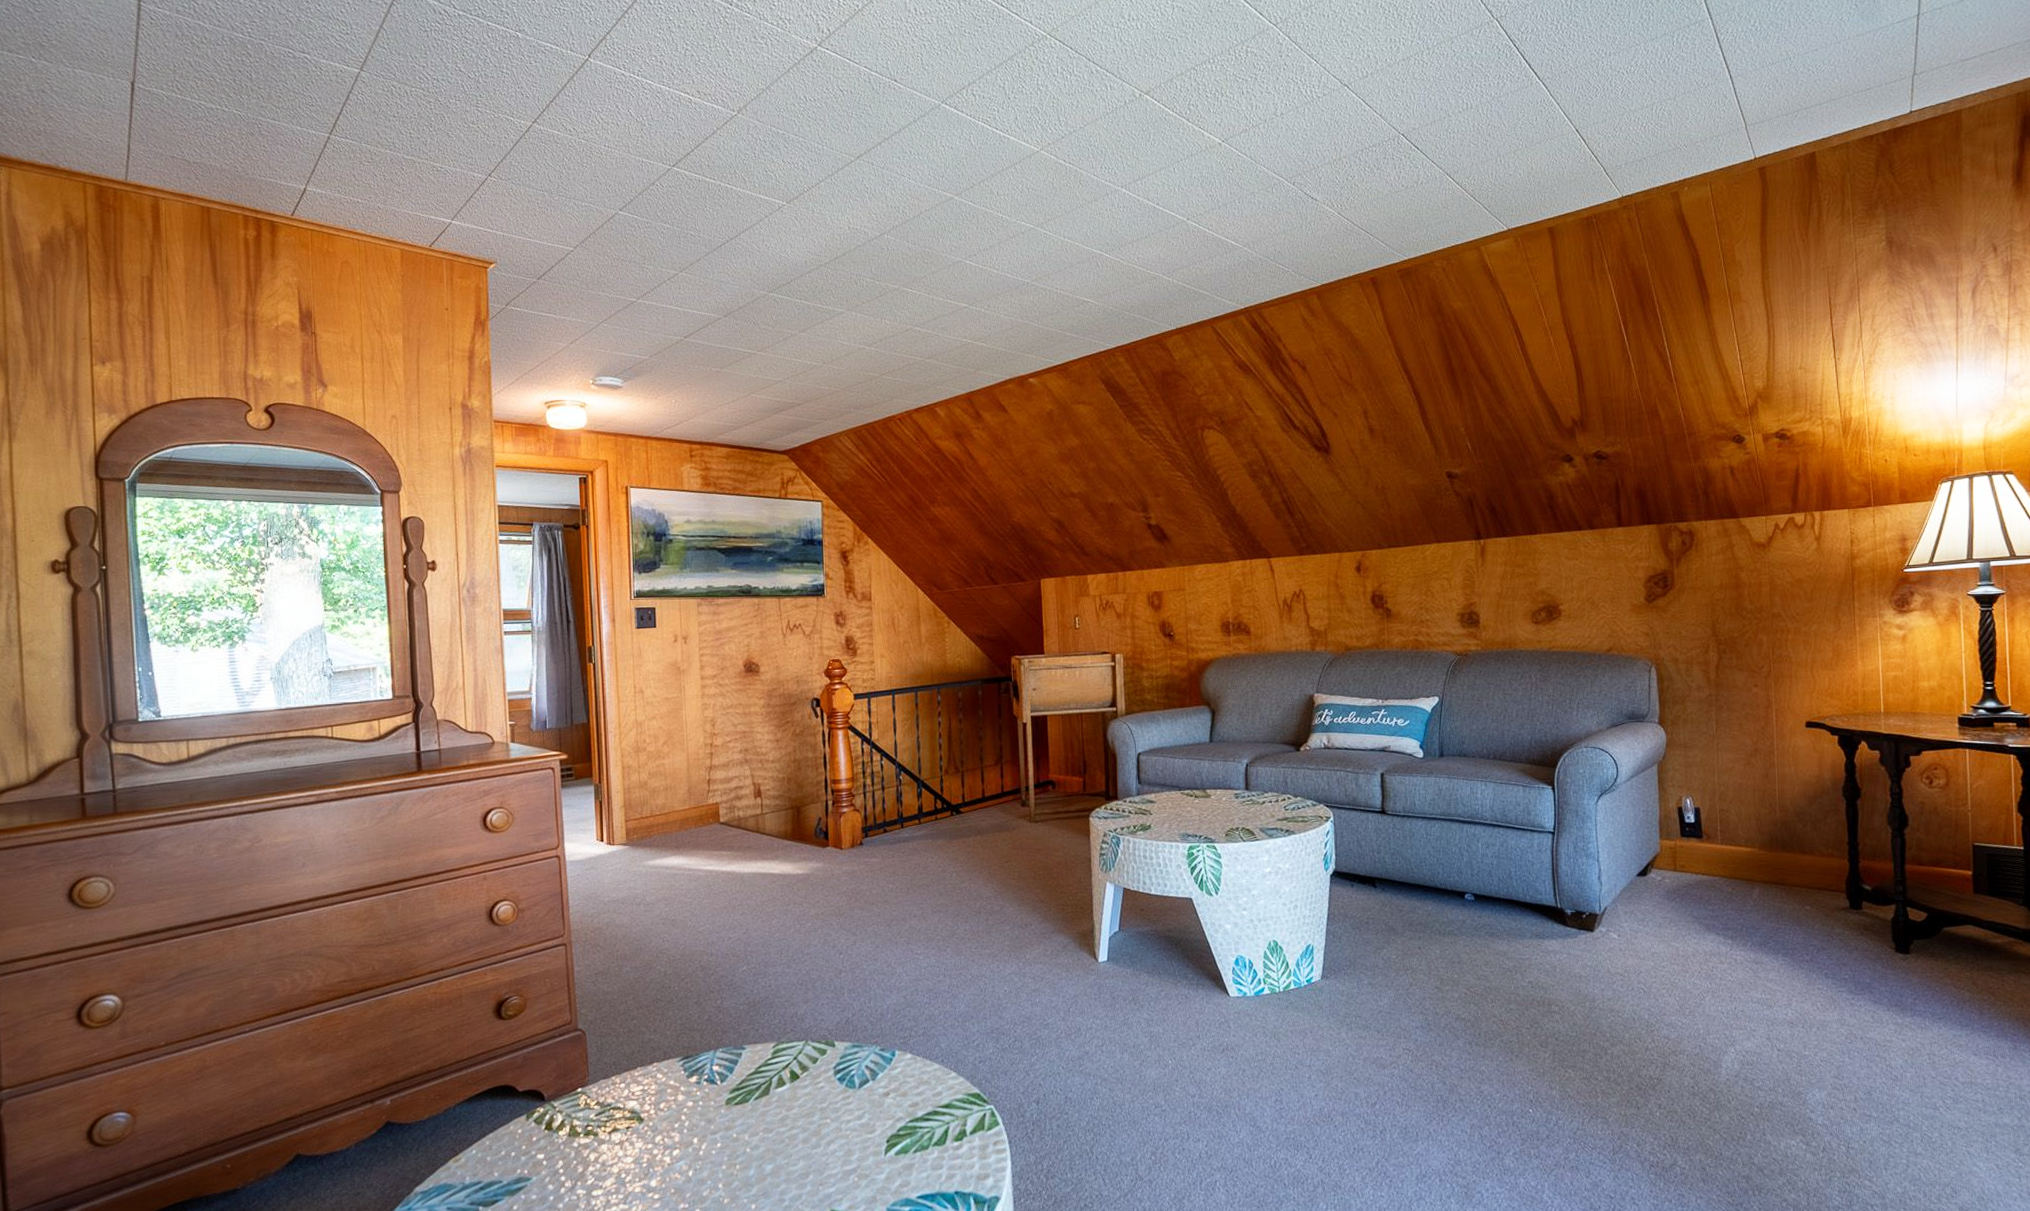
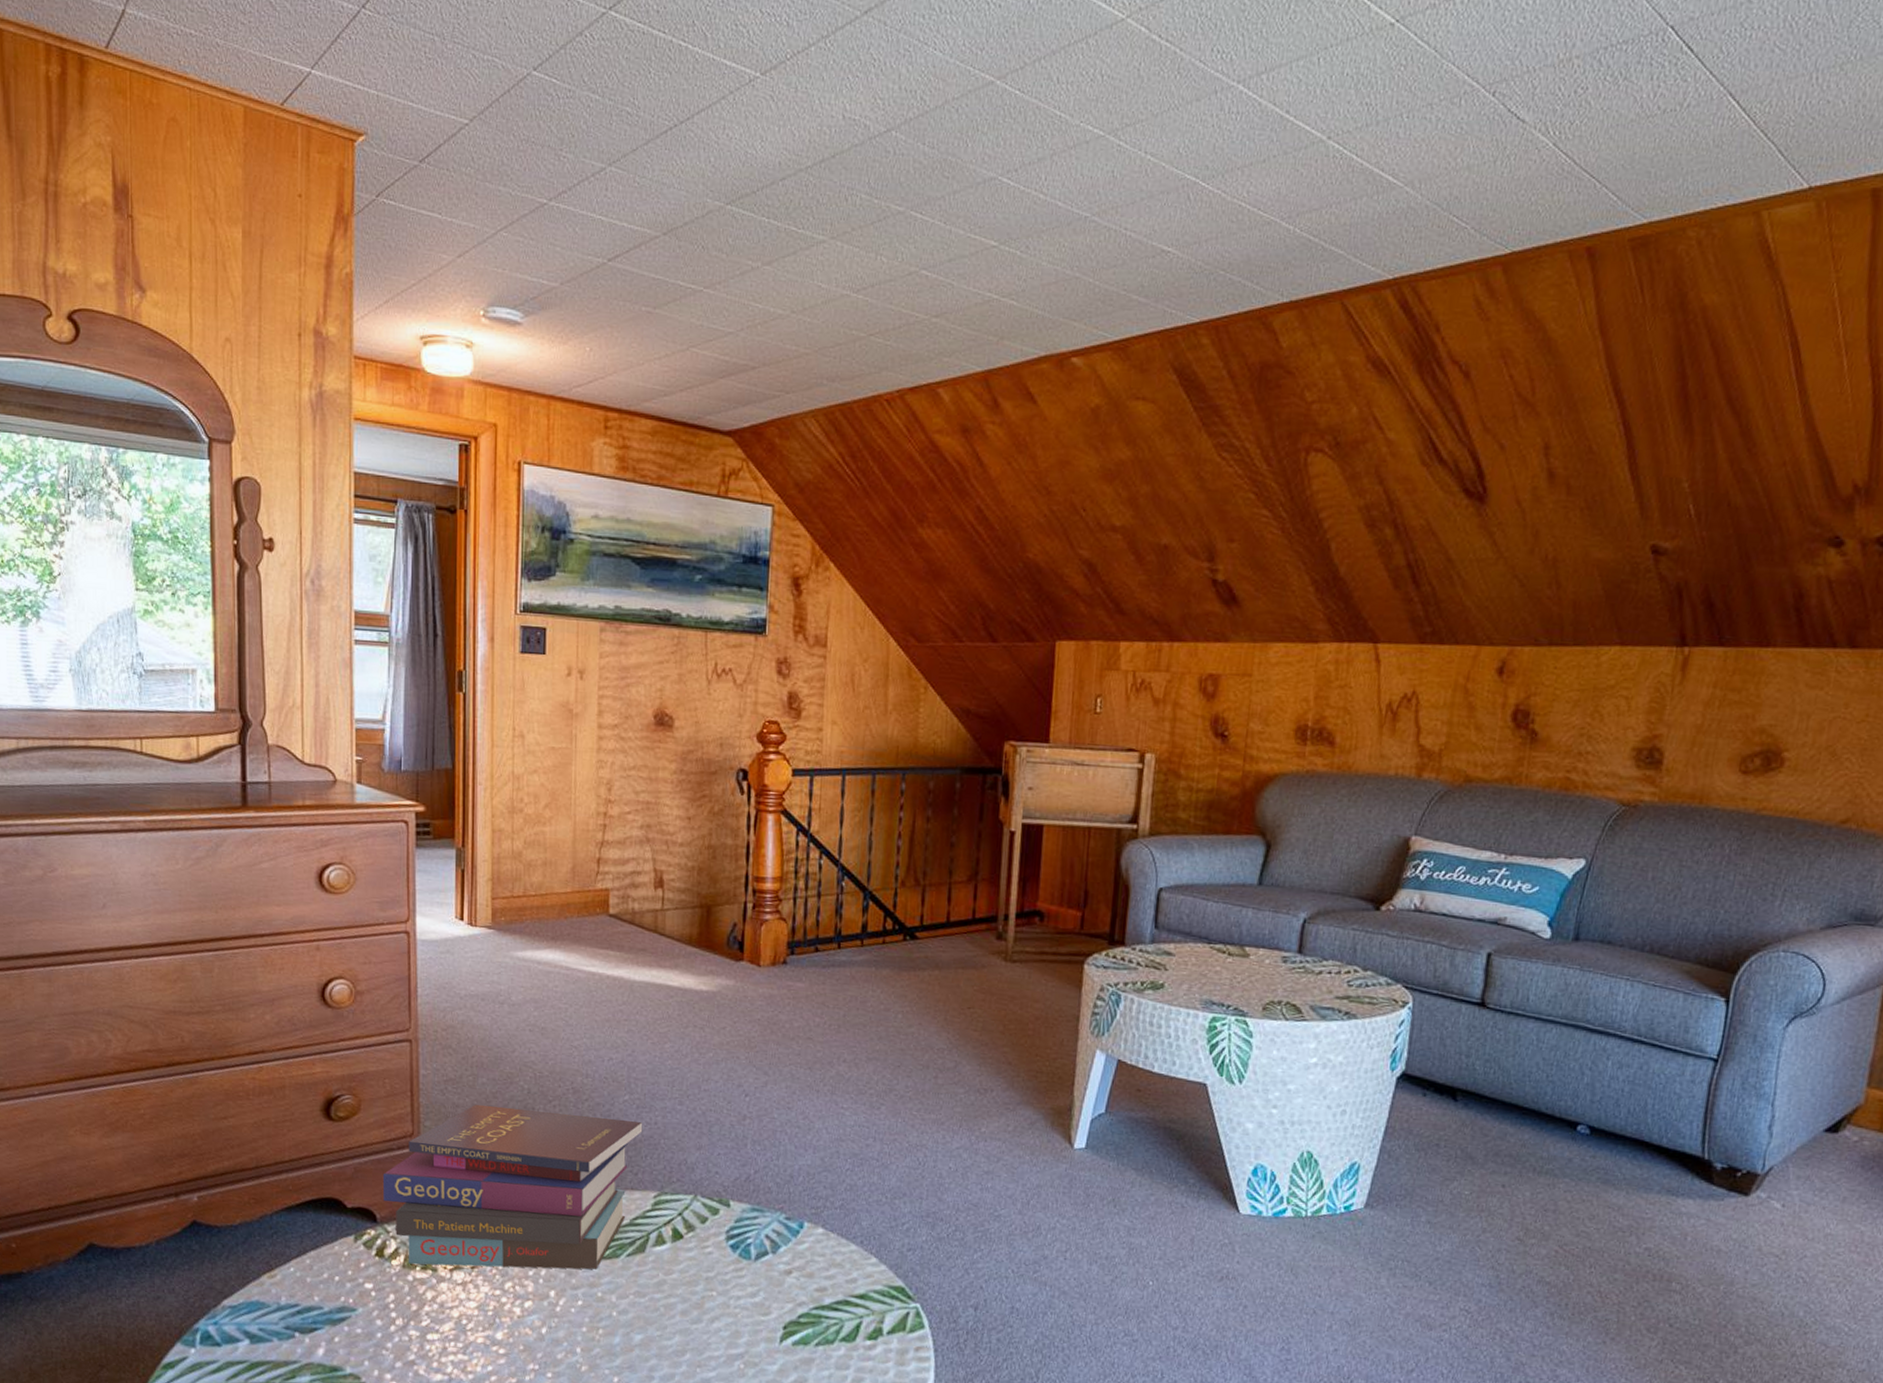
books: none [548,986,760,1132] -> present [382,1104,643,1270]

